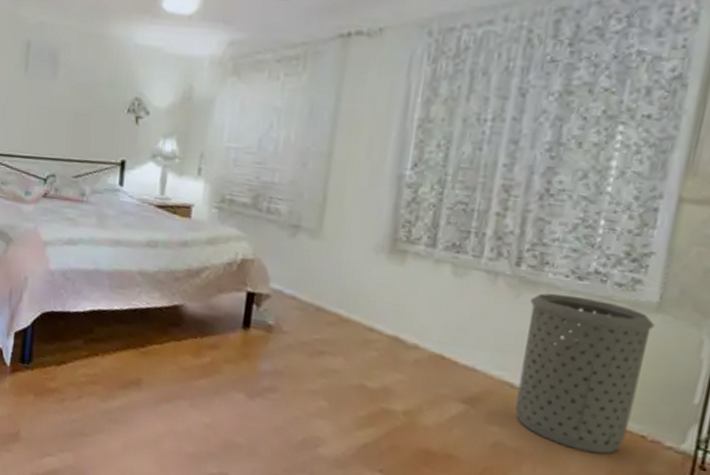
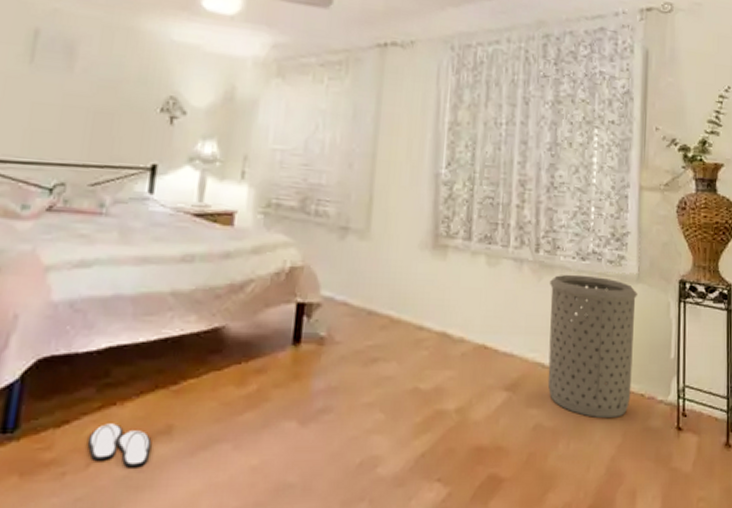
slippers: none [79,369,126,406] -> present [87,423,152,468]

